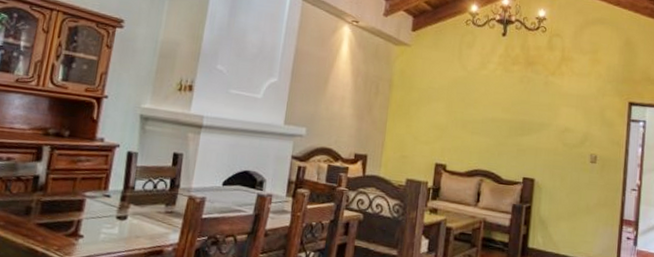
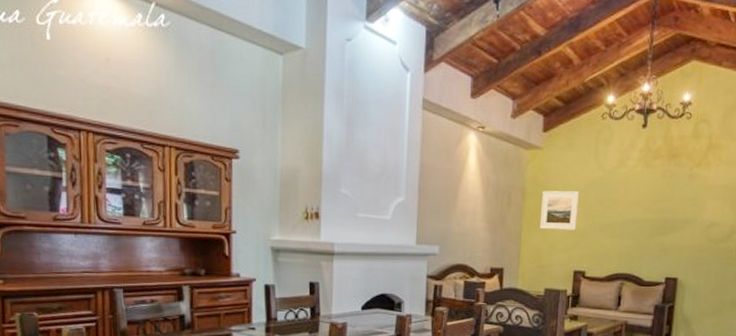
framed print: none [404,84,444,125] -> present [539,191,580,231]

